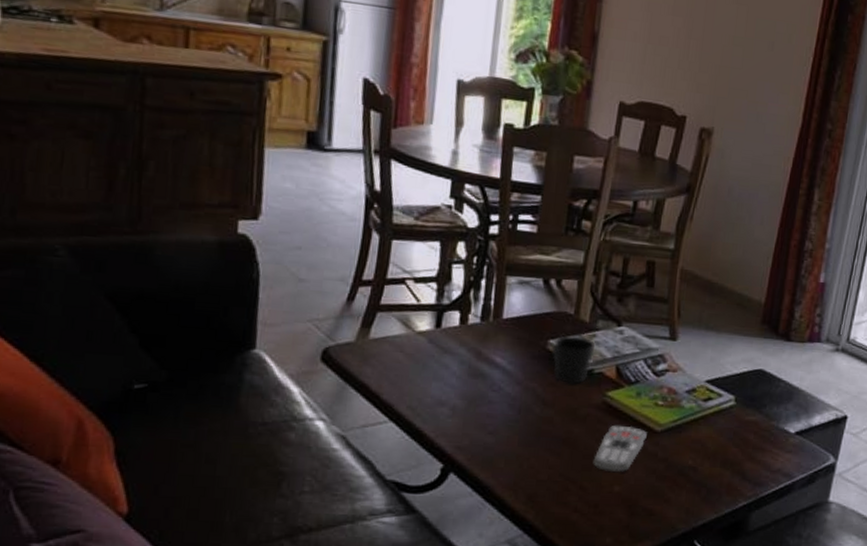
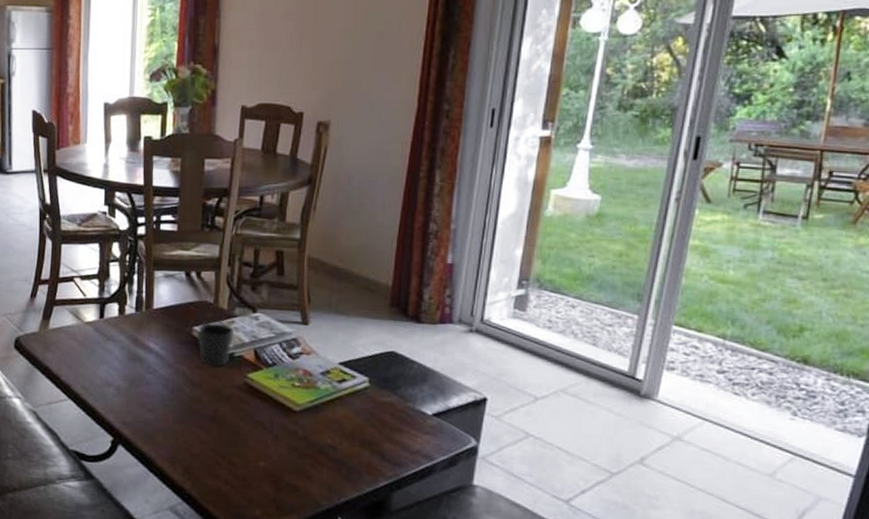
remote control: present [593,424,647,473] -> none [239,404,287,450]

